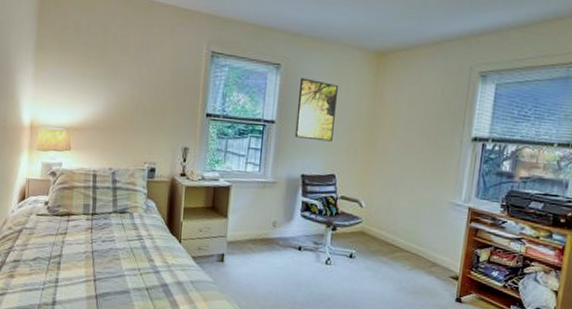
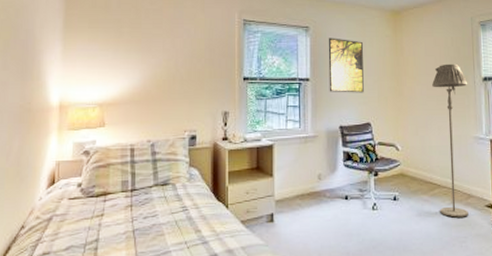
floor lamp: none [398,118,454,286] -> present [432,63,469,218]

